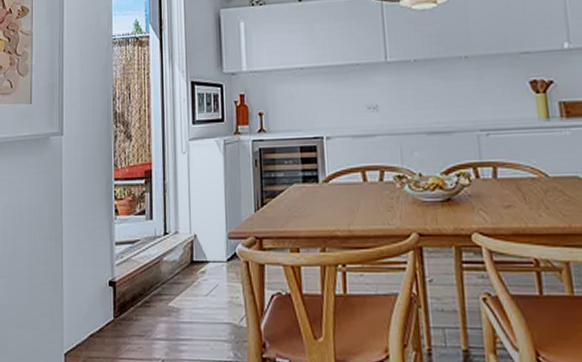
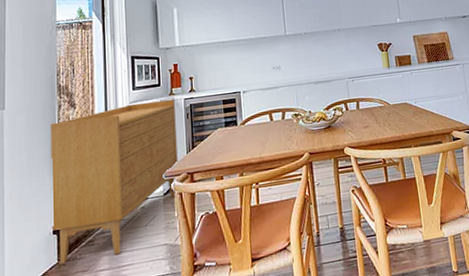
sideboard: none [107,139,244,324] -> present [51,100,178,265]

